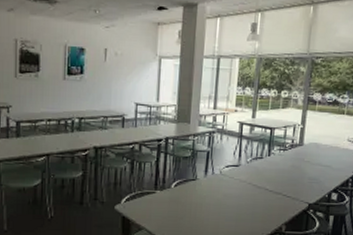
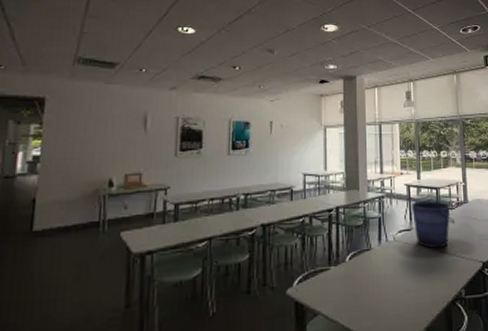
bucket: none [241,139,286,186] -> present [411,201,455,249]

